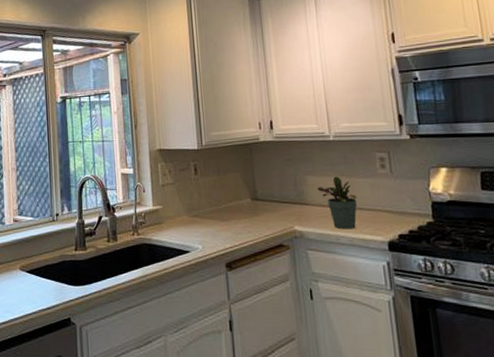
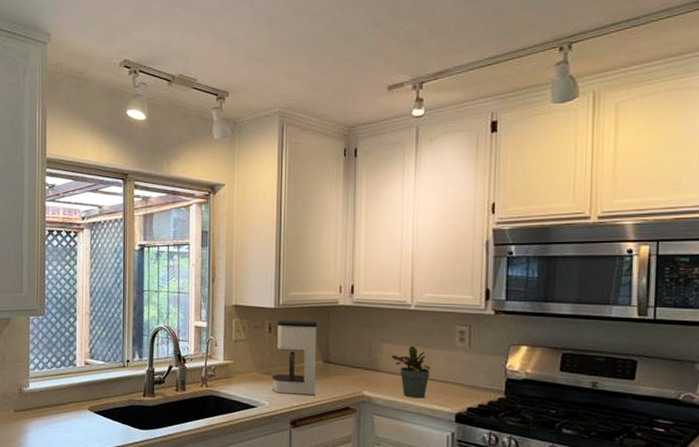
coffee maker: none [202,158,248,237] -> present [272,319,318,397]

